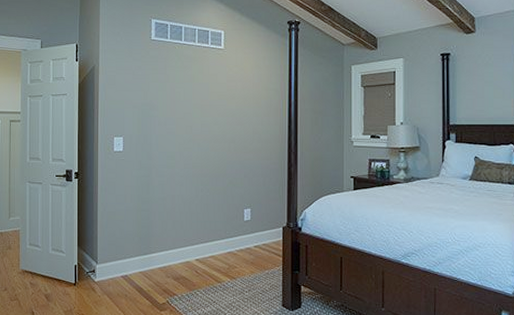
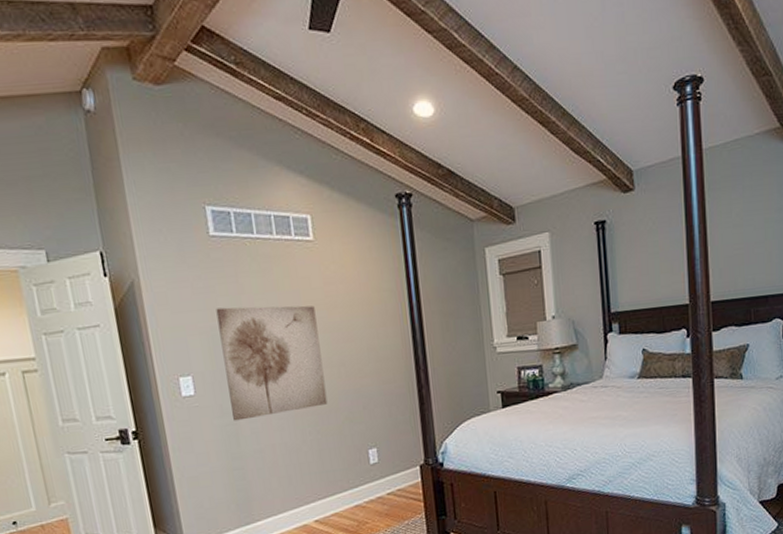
wall art: none [147,90,218,174] -> present [216,305,328,421]

